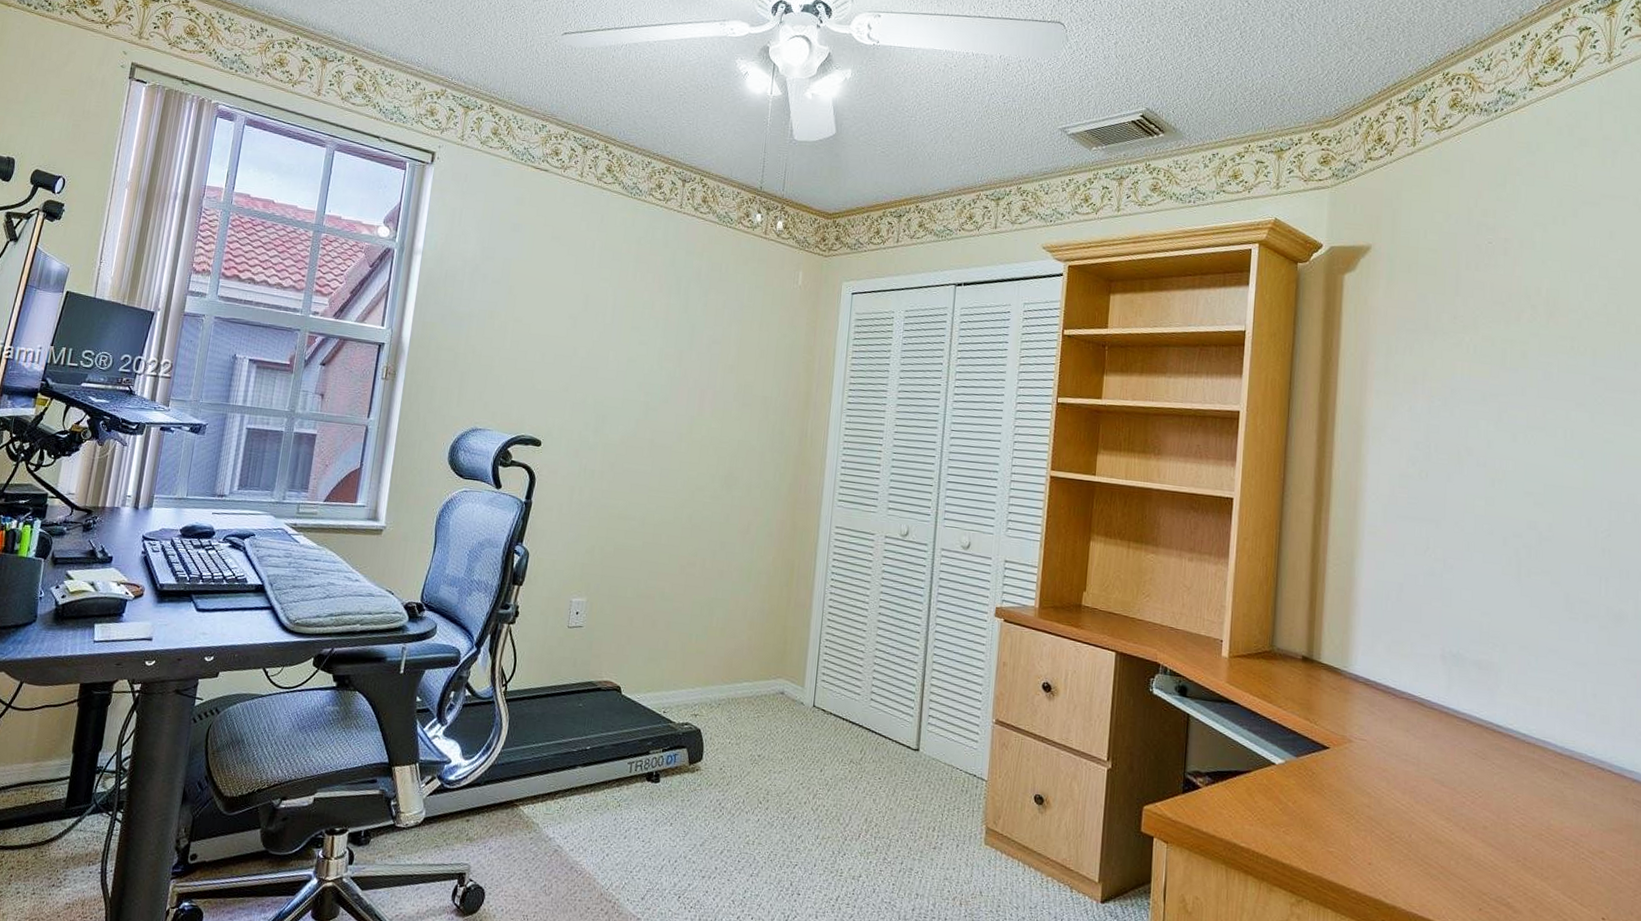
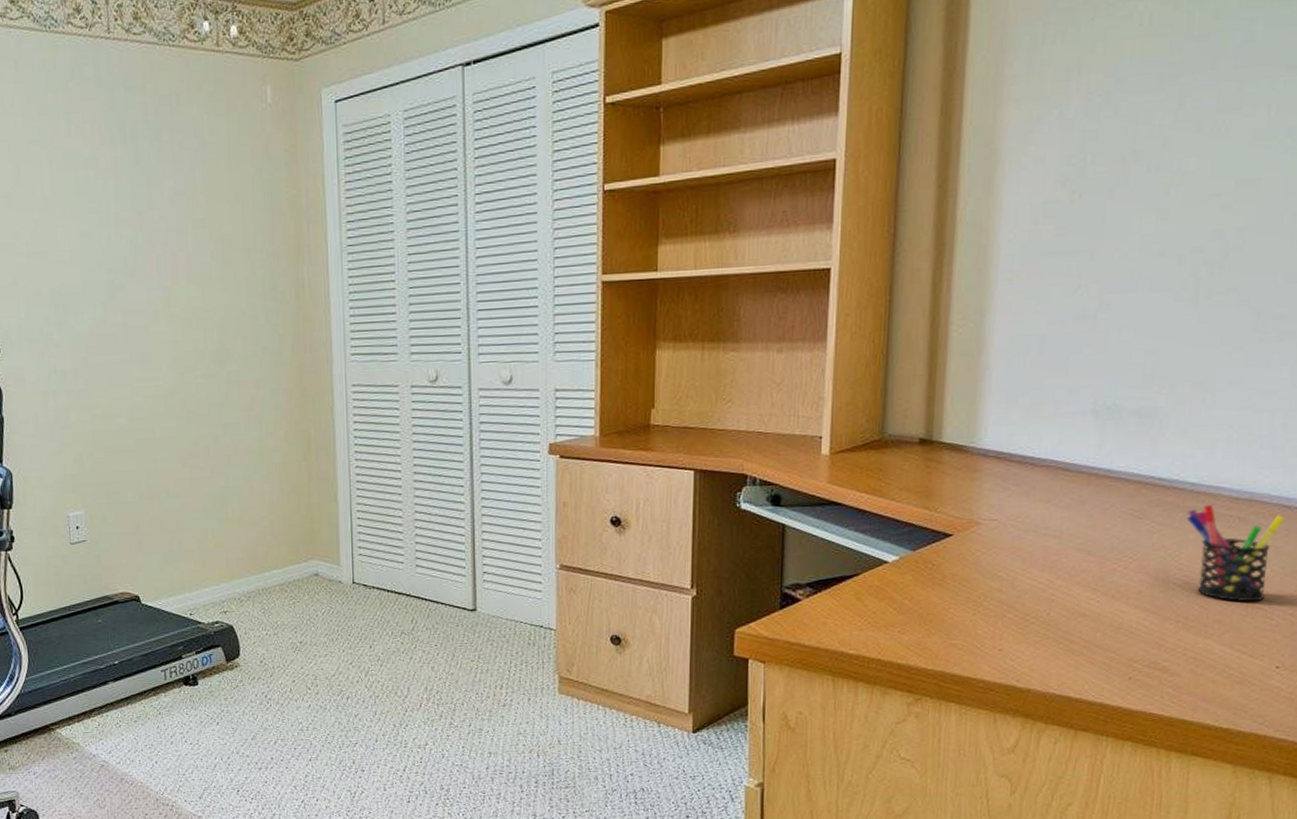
pen holder: none [1521,755,1600,853] -> present [1186,504,1285,602]

